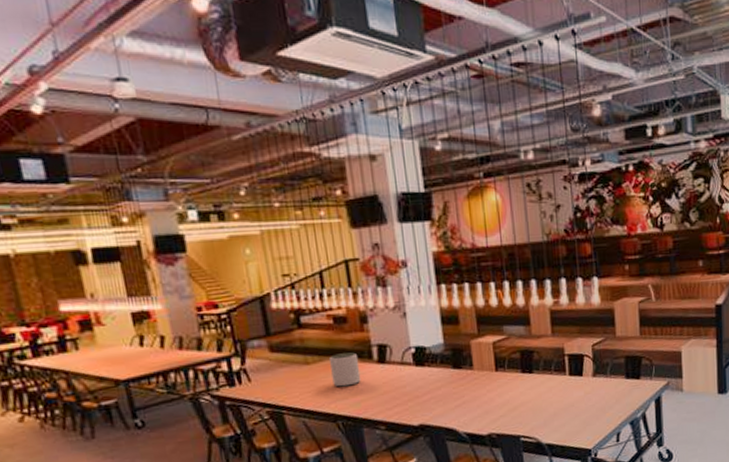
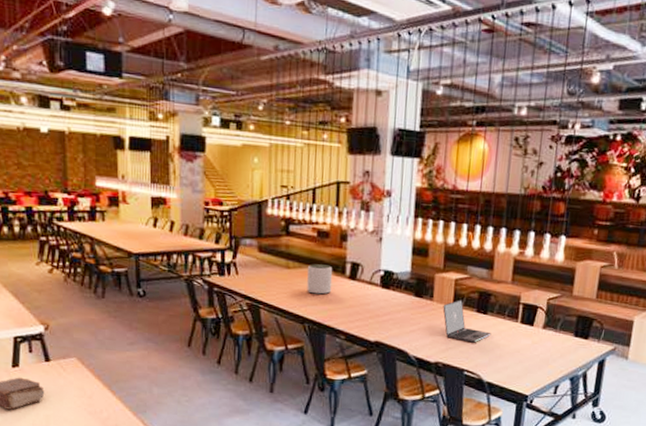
laptop: none [485,363,542,406] -> present [442,300,492,343]

